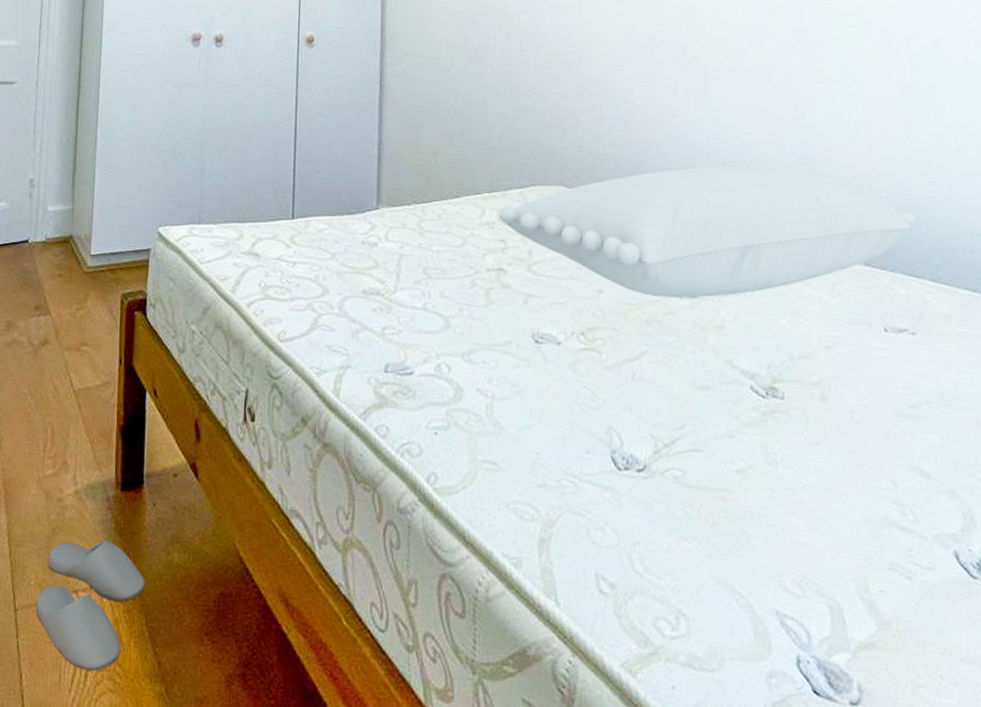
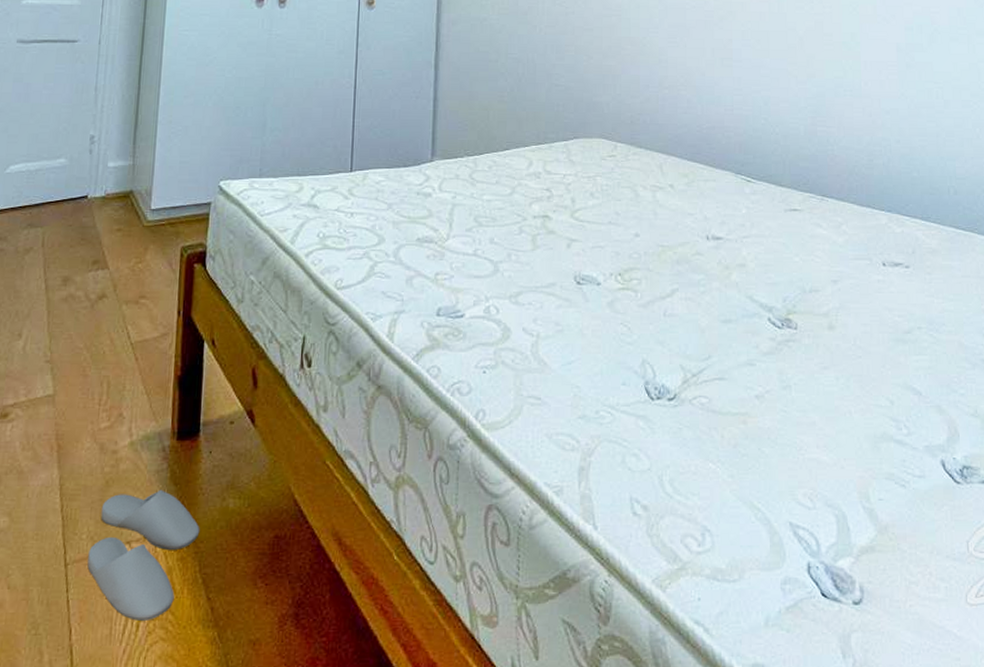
pillow: present [500,166,916,298] -> none [545,119,909,240]

